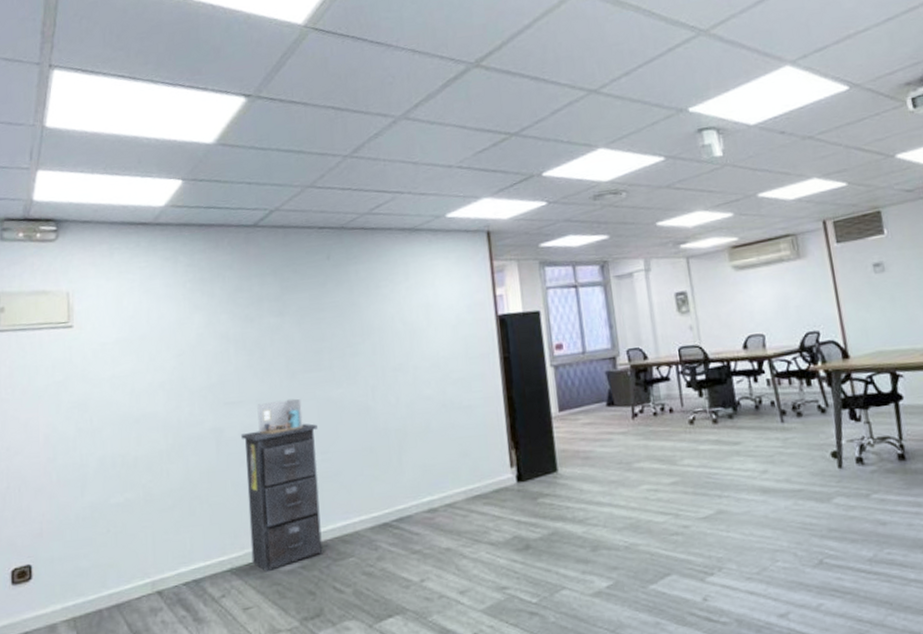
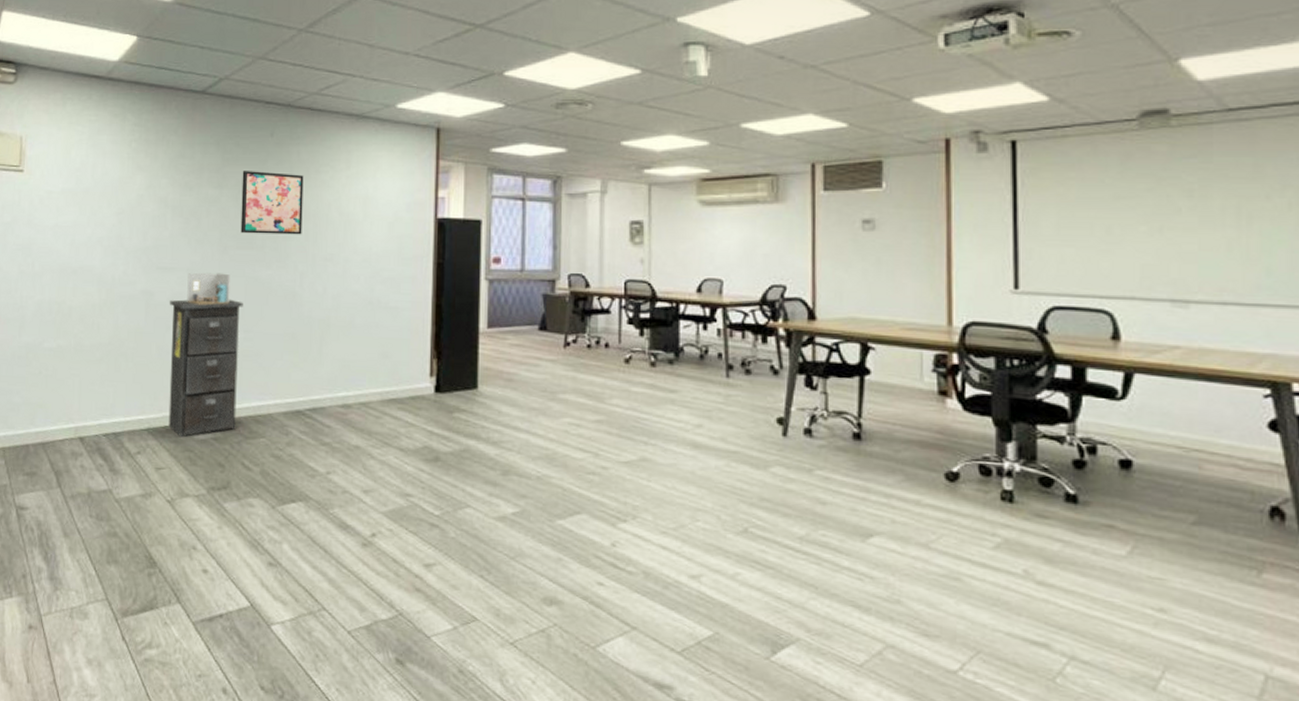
wall art: none [302,292,369,357] -> present [240,171,304,235]

